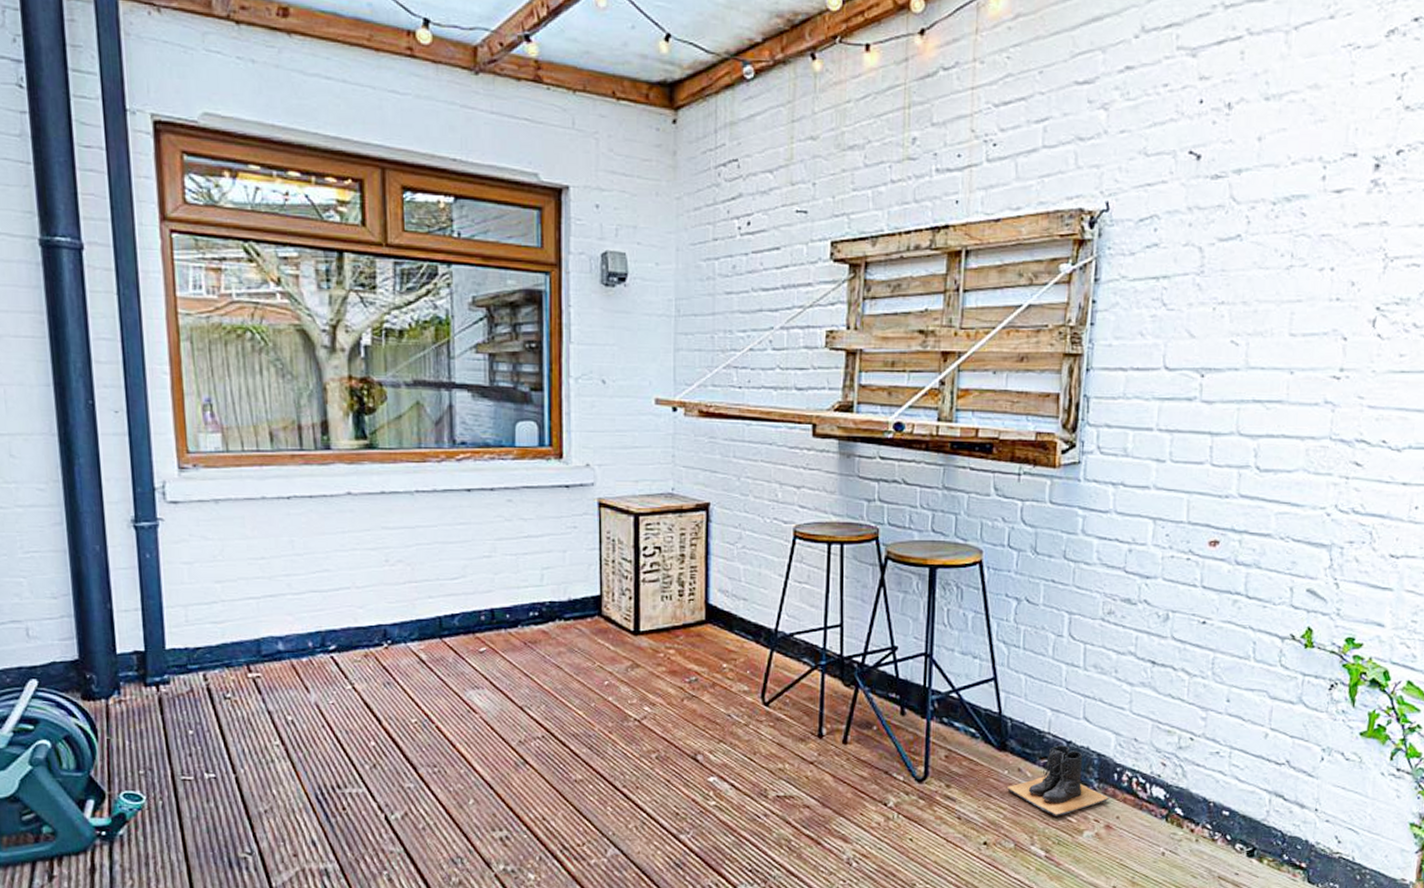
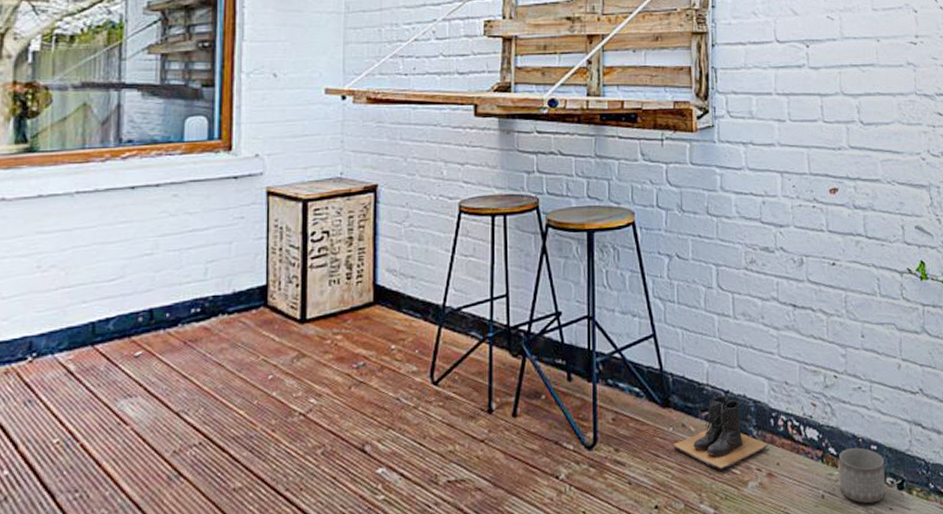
planter: none [1182,811,1236,866] -> present [838,447,885,504]

